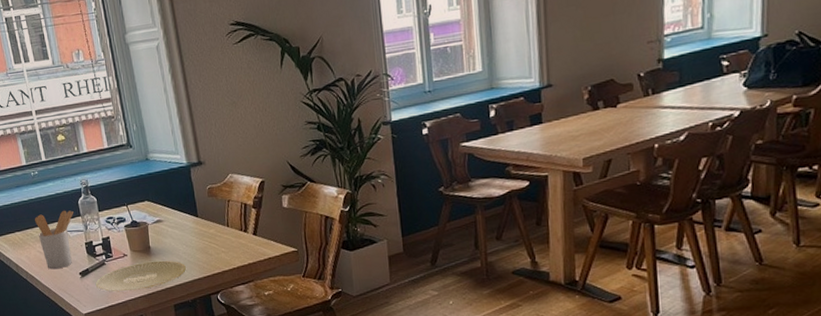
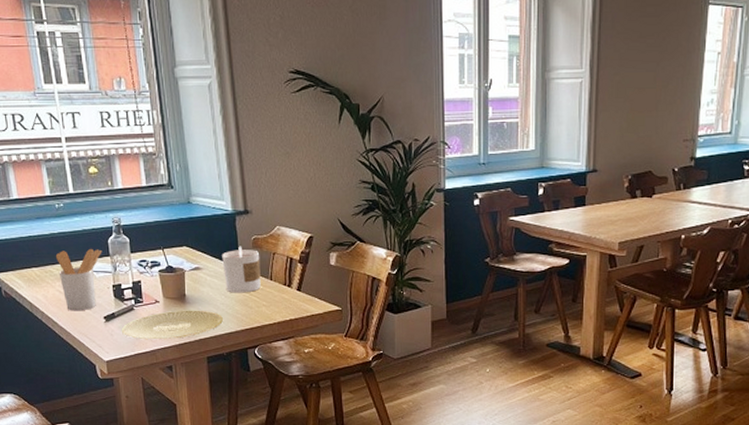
candle: none [180,196,219,242] -> present [222,246,261,293]

